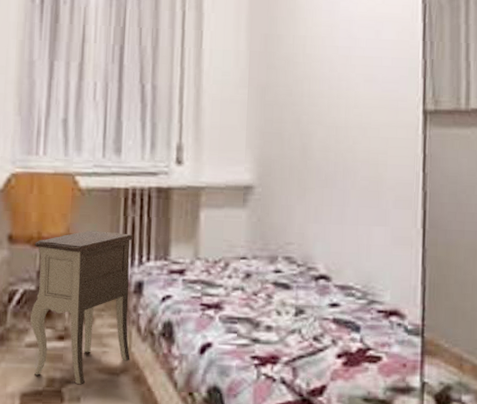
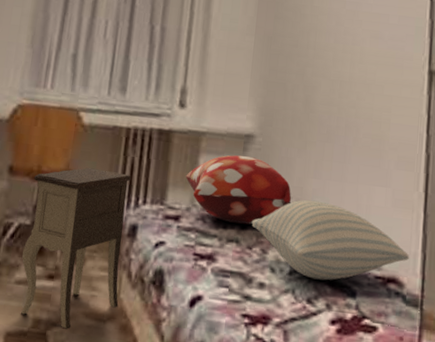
decorative pillow: none [187,207,294,273] -> present [185,155,292,225]
pillow: none [256,244,409,319] -> present [251,200,409,281]

